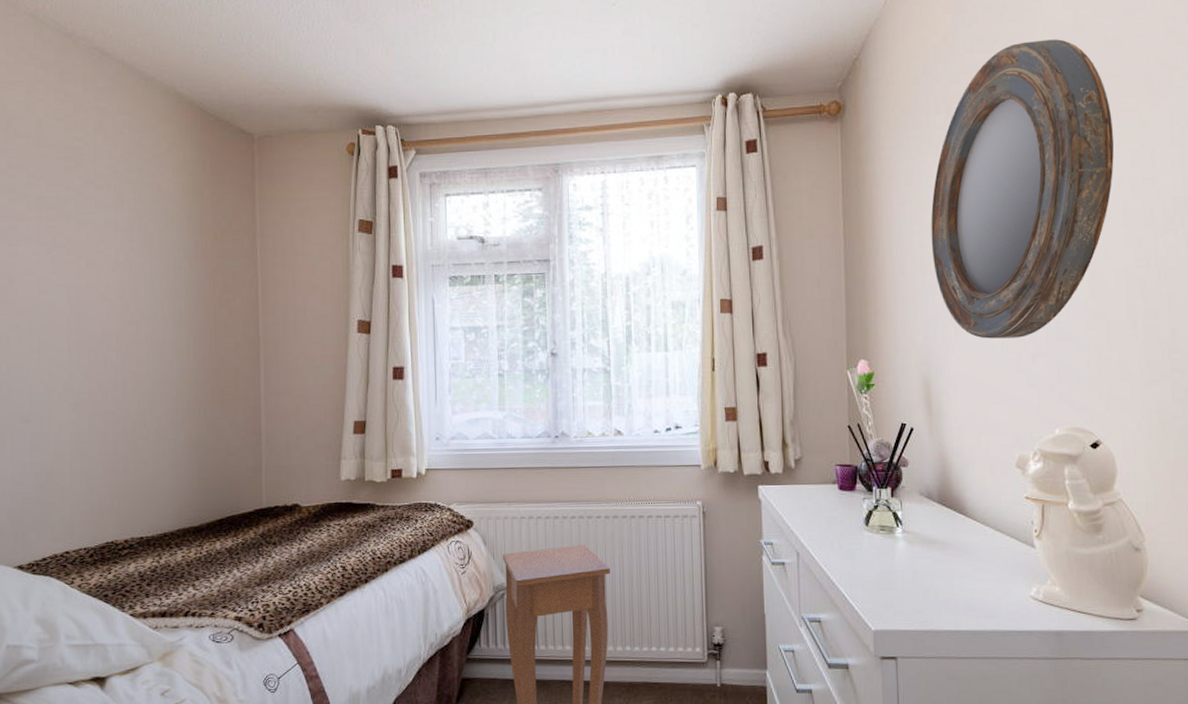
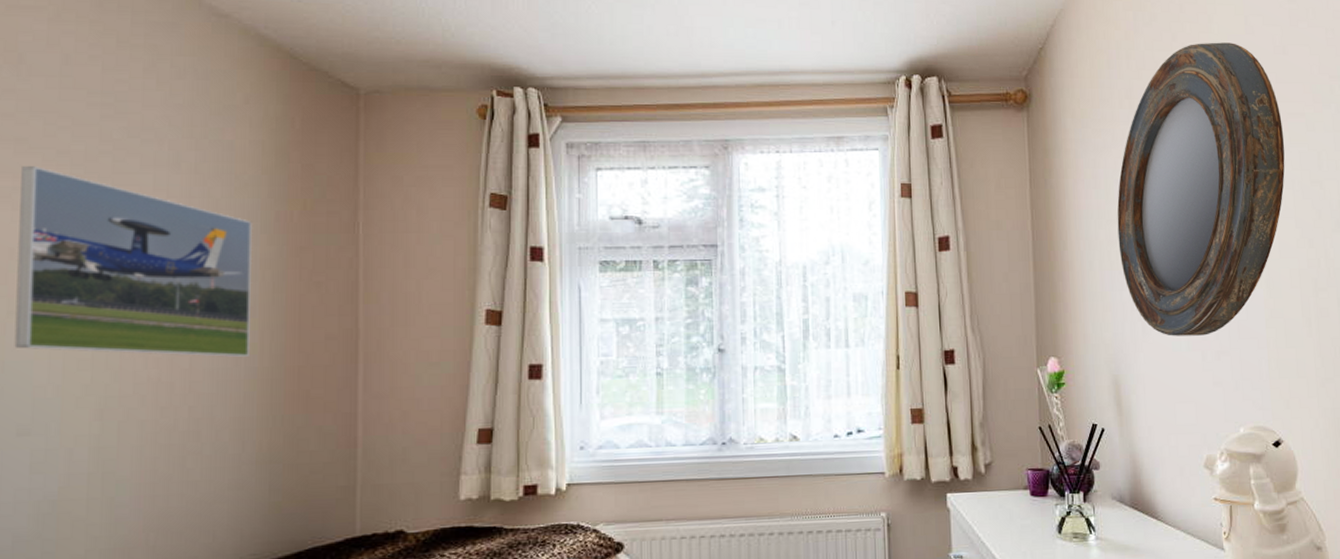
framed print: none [13,210,179,362] -> present [14,166,252,358]

